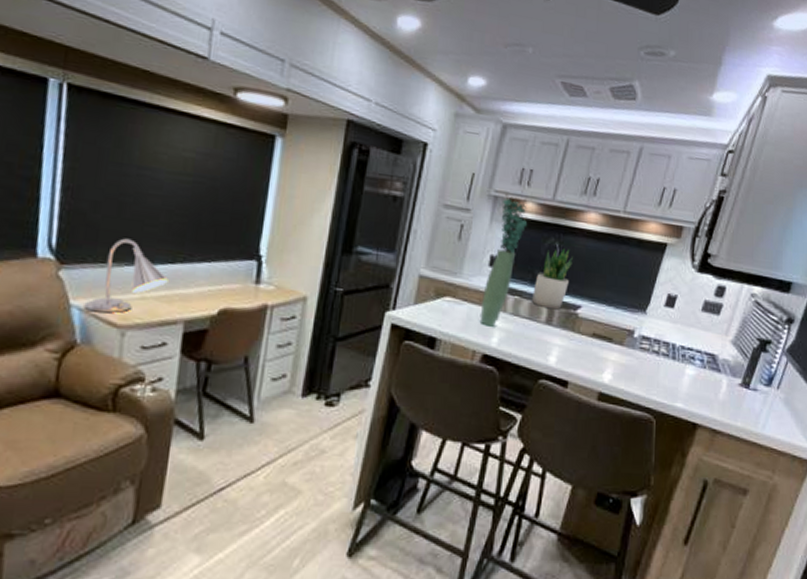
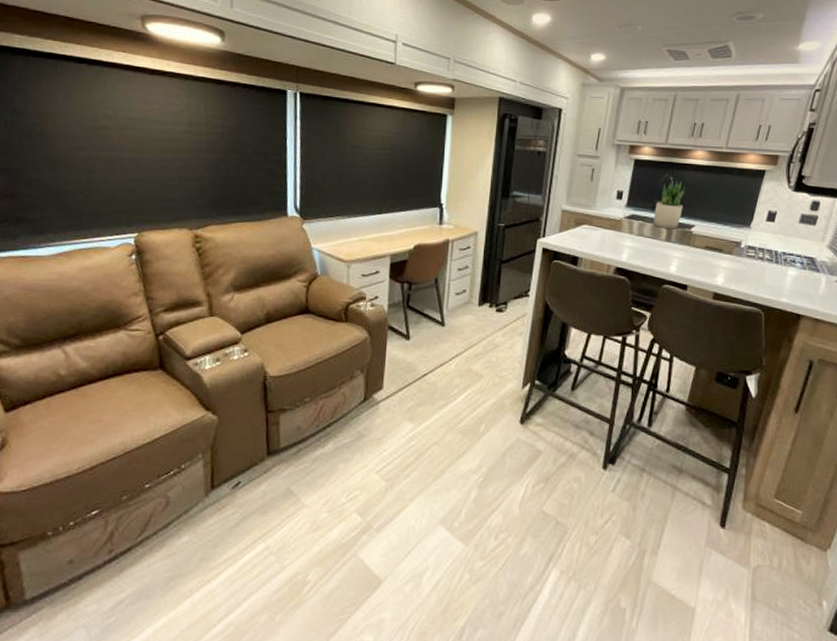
table lamp: present [84,238,170,314] -> none [321,198,379,253]
vase: present [480,193,528,327] -> none [612,141,646,246]

